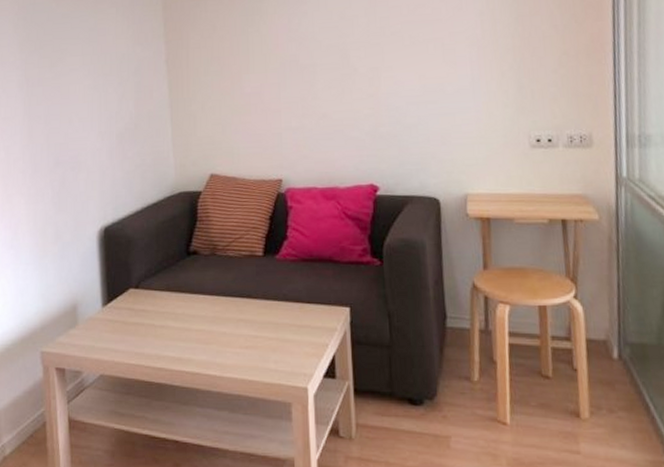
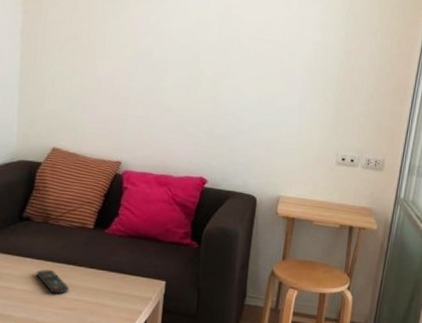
remote control: none [210,305,247,332] -> present [36,269,70,294]

